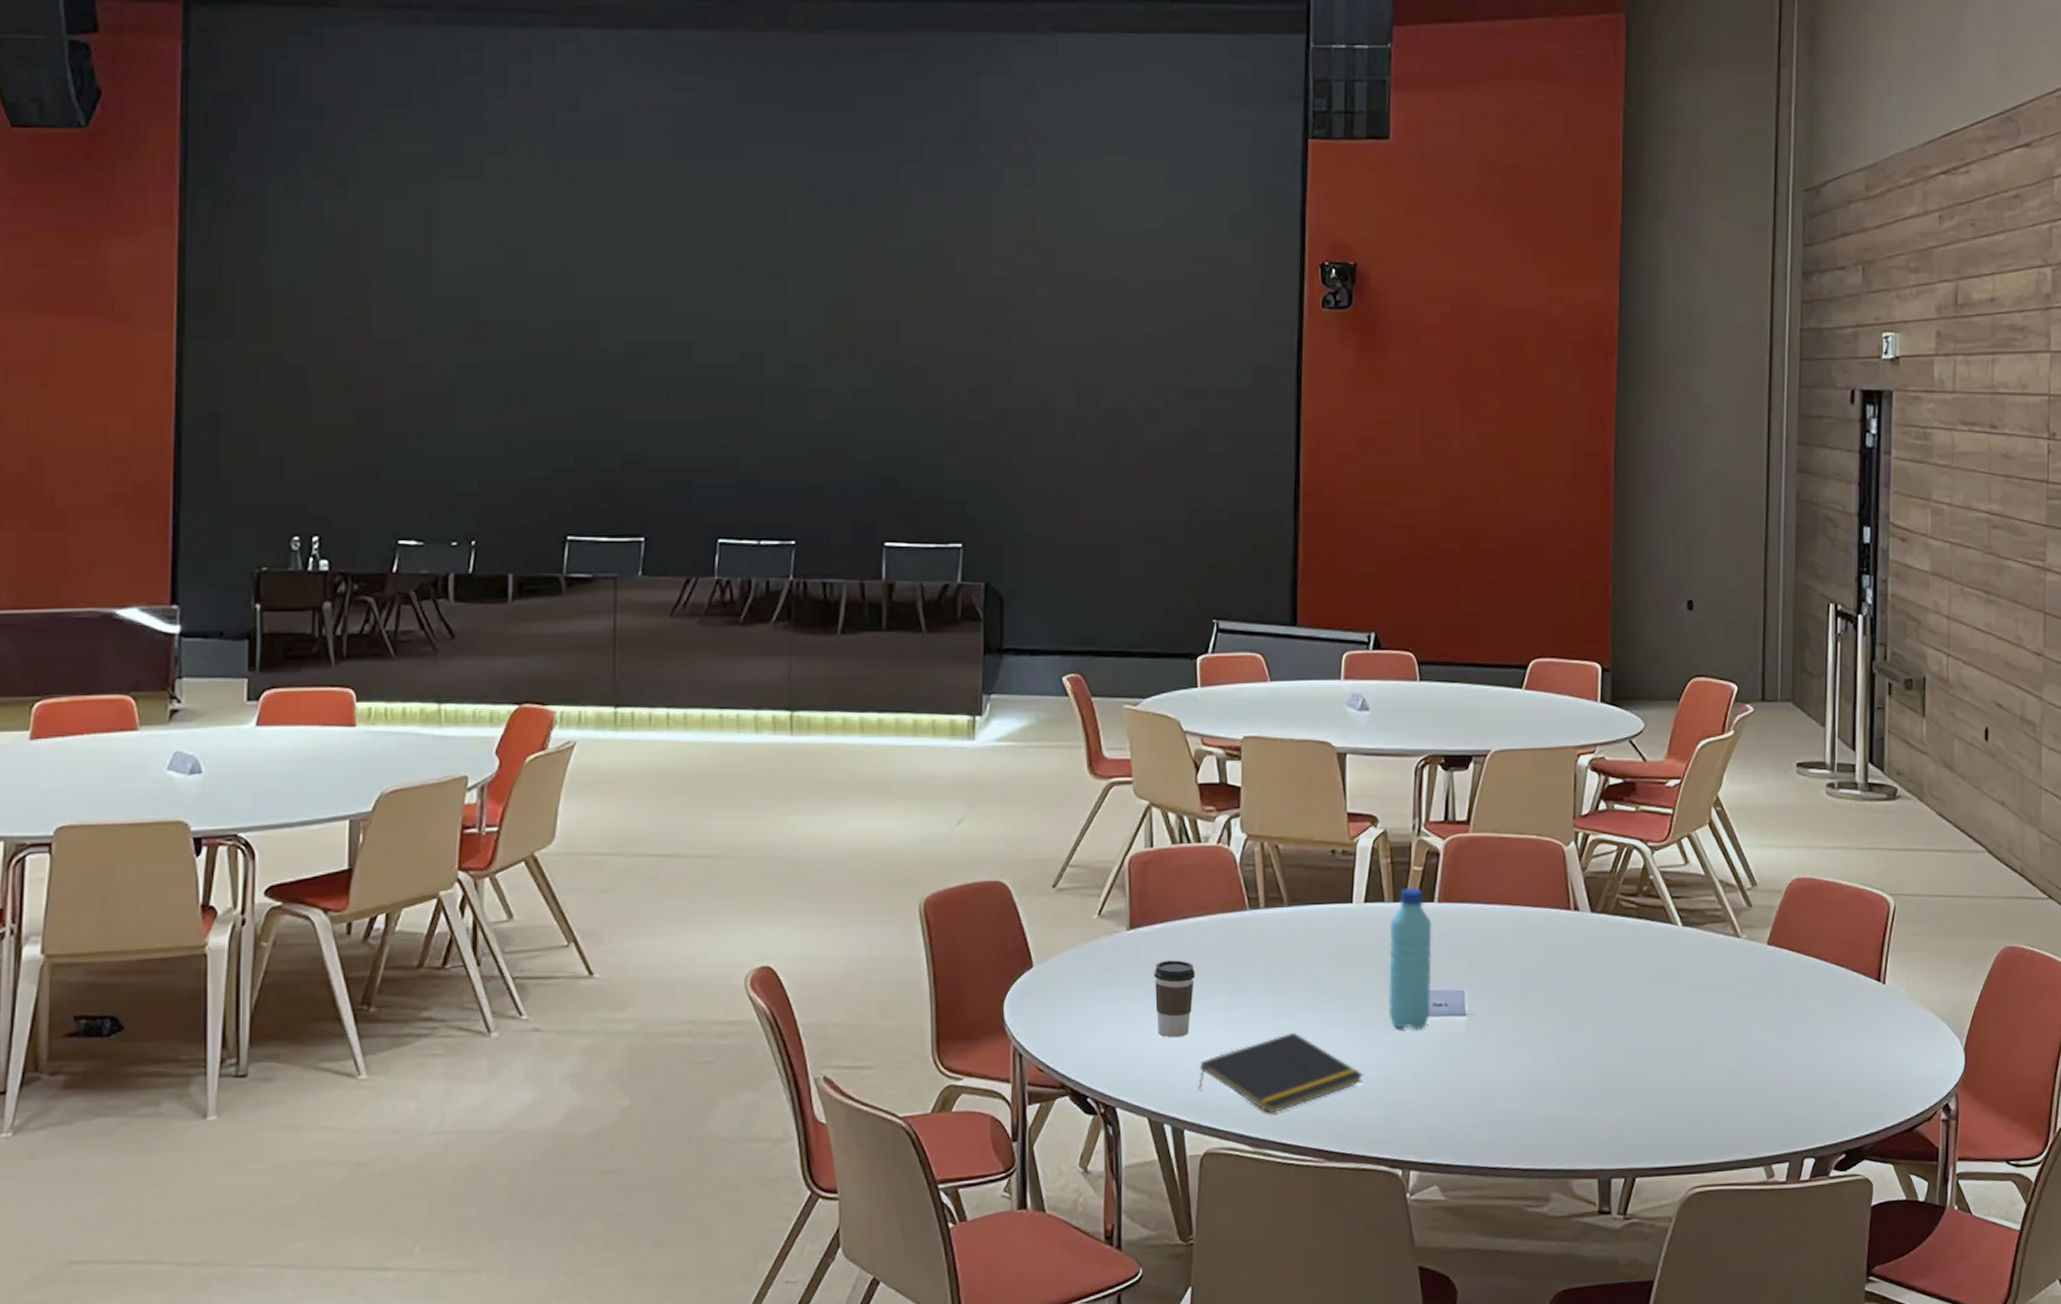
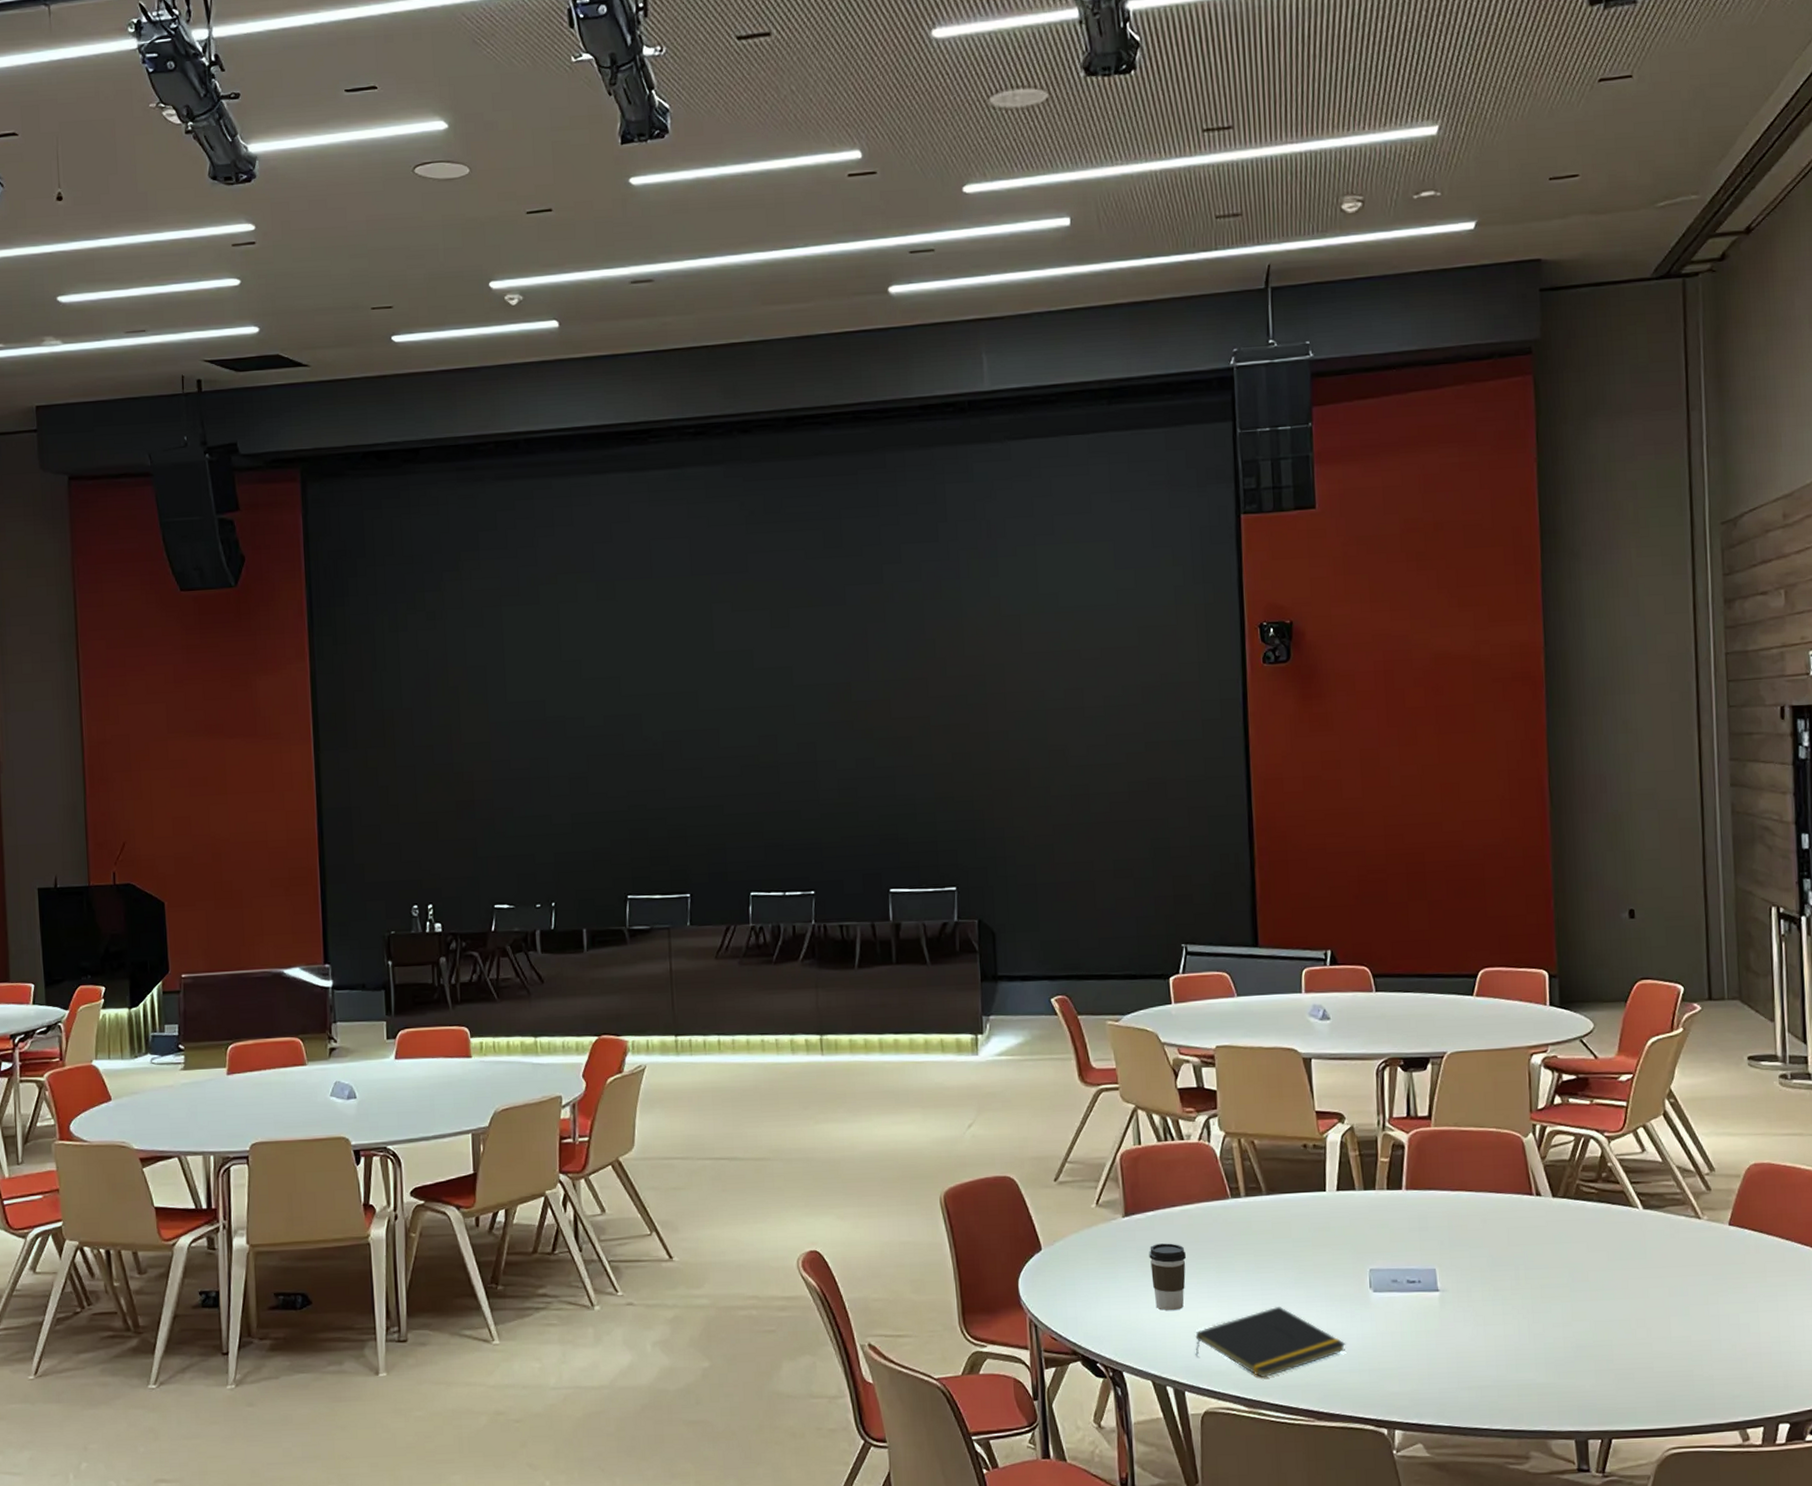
water bottle: present [1387,887,1432,1031] -> none [1361,1176,1405,1305]

